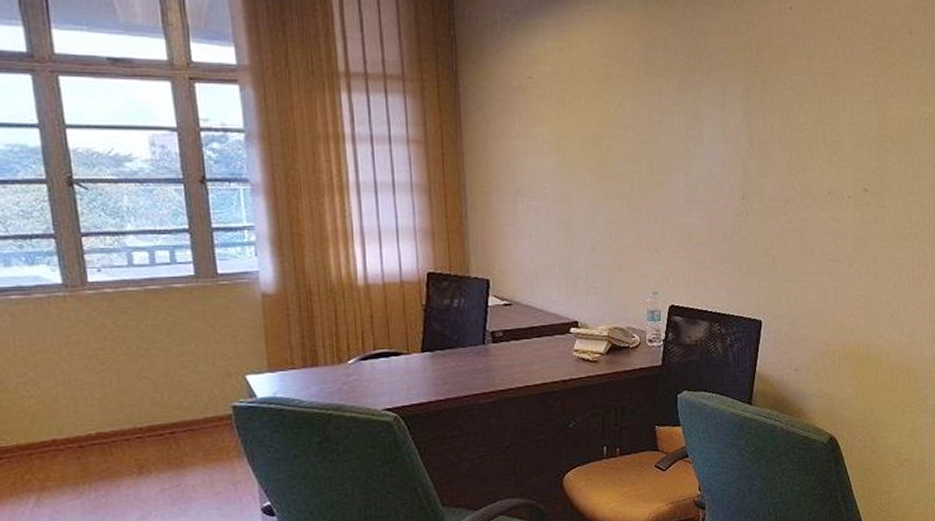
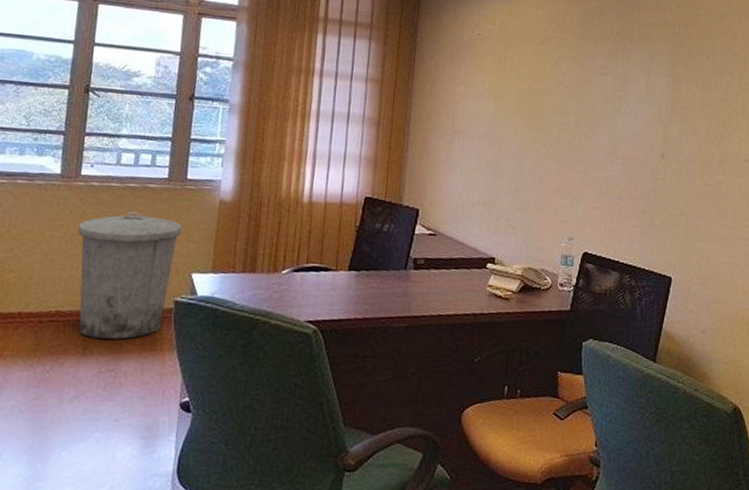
trash can: none [100,316,225,456] -> present [78,211,182,340]

